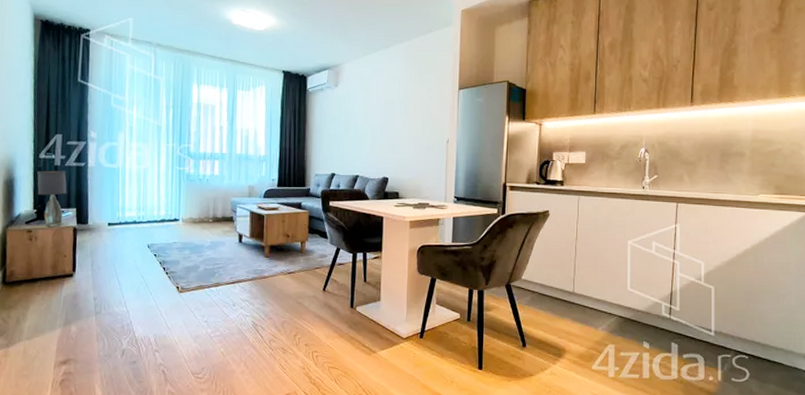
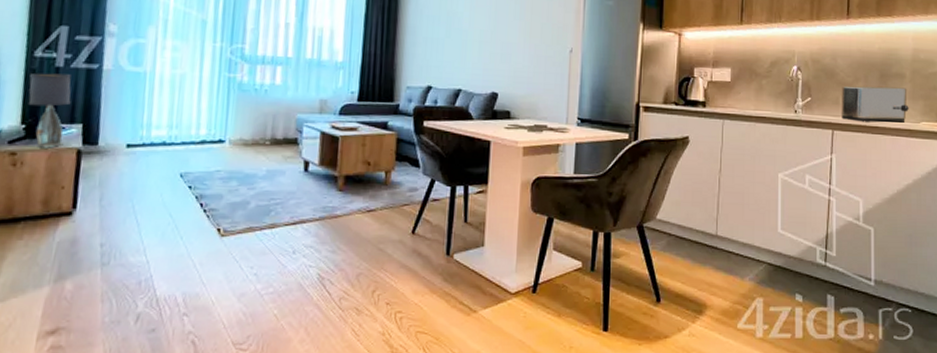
toaster: none [684,164,748,197] -> present [840,86,909,124]

